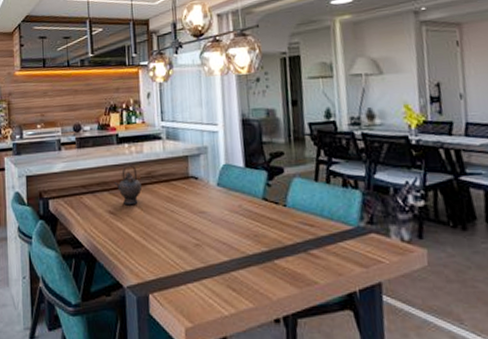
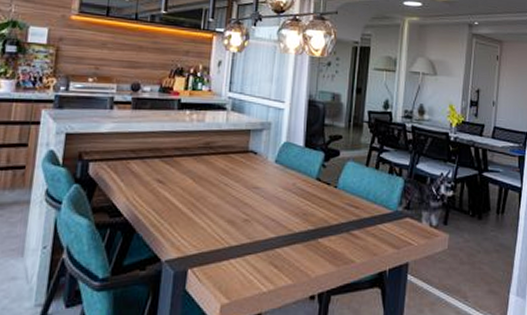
teapot: present [114,163,142,204] -> none [168,131,197,174]

